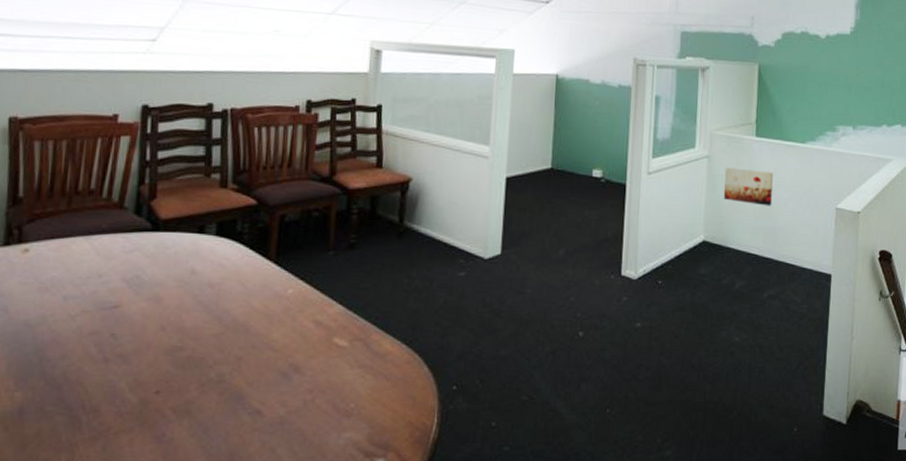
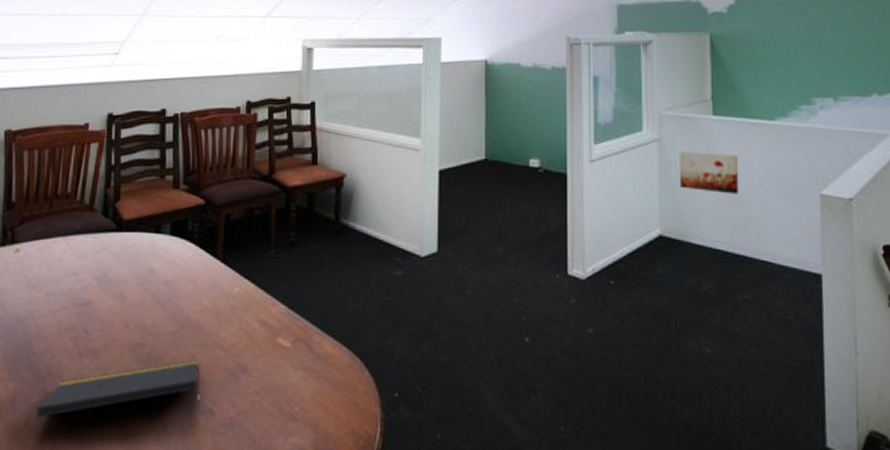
notepad: none [51,361,248,428] -> present [36,359,201,418]

